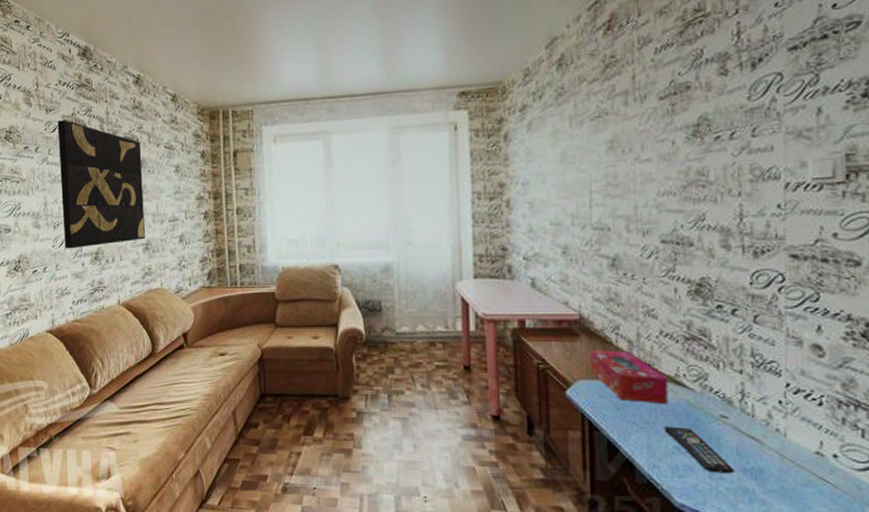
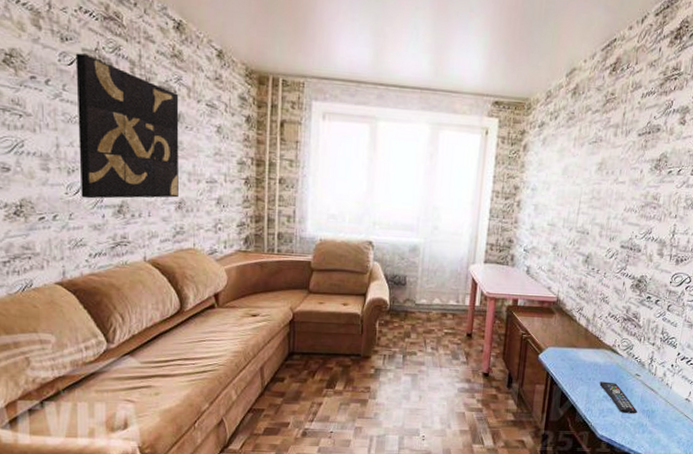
tissue box: present [590,350,669,403] -> none [558,325,608,365]

